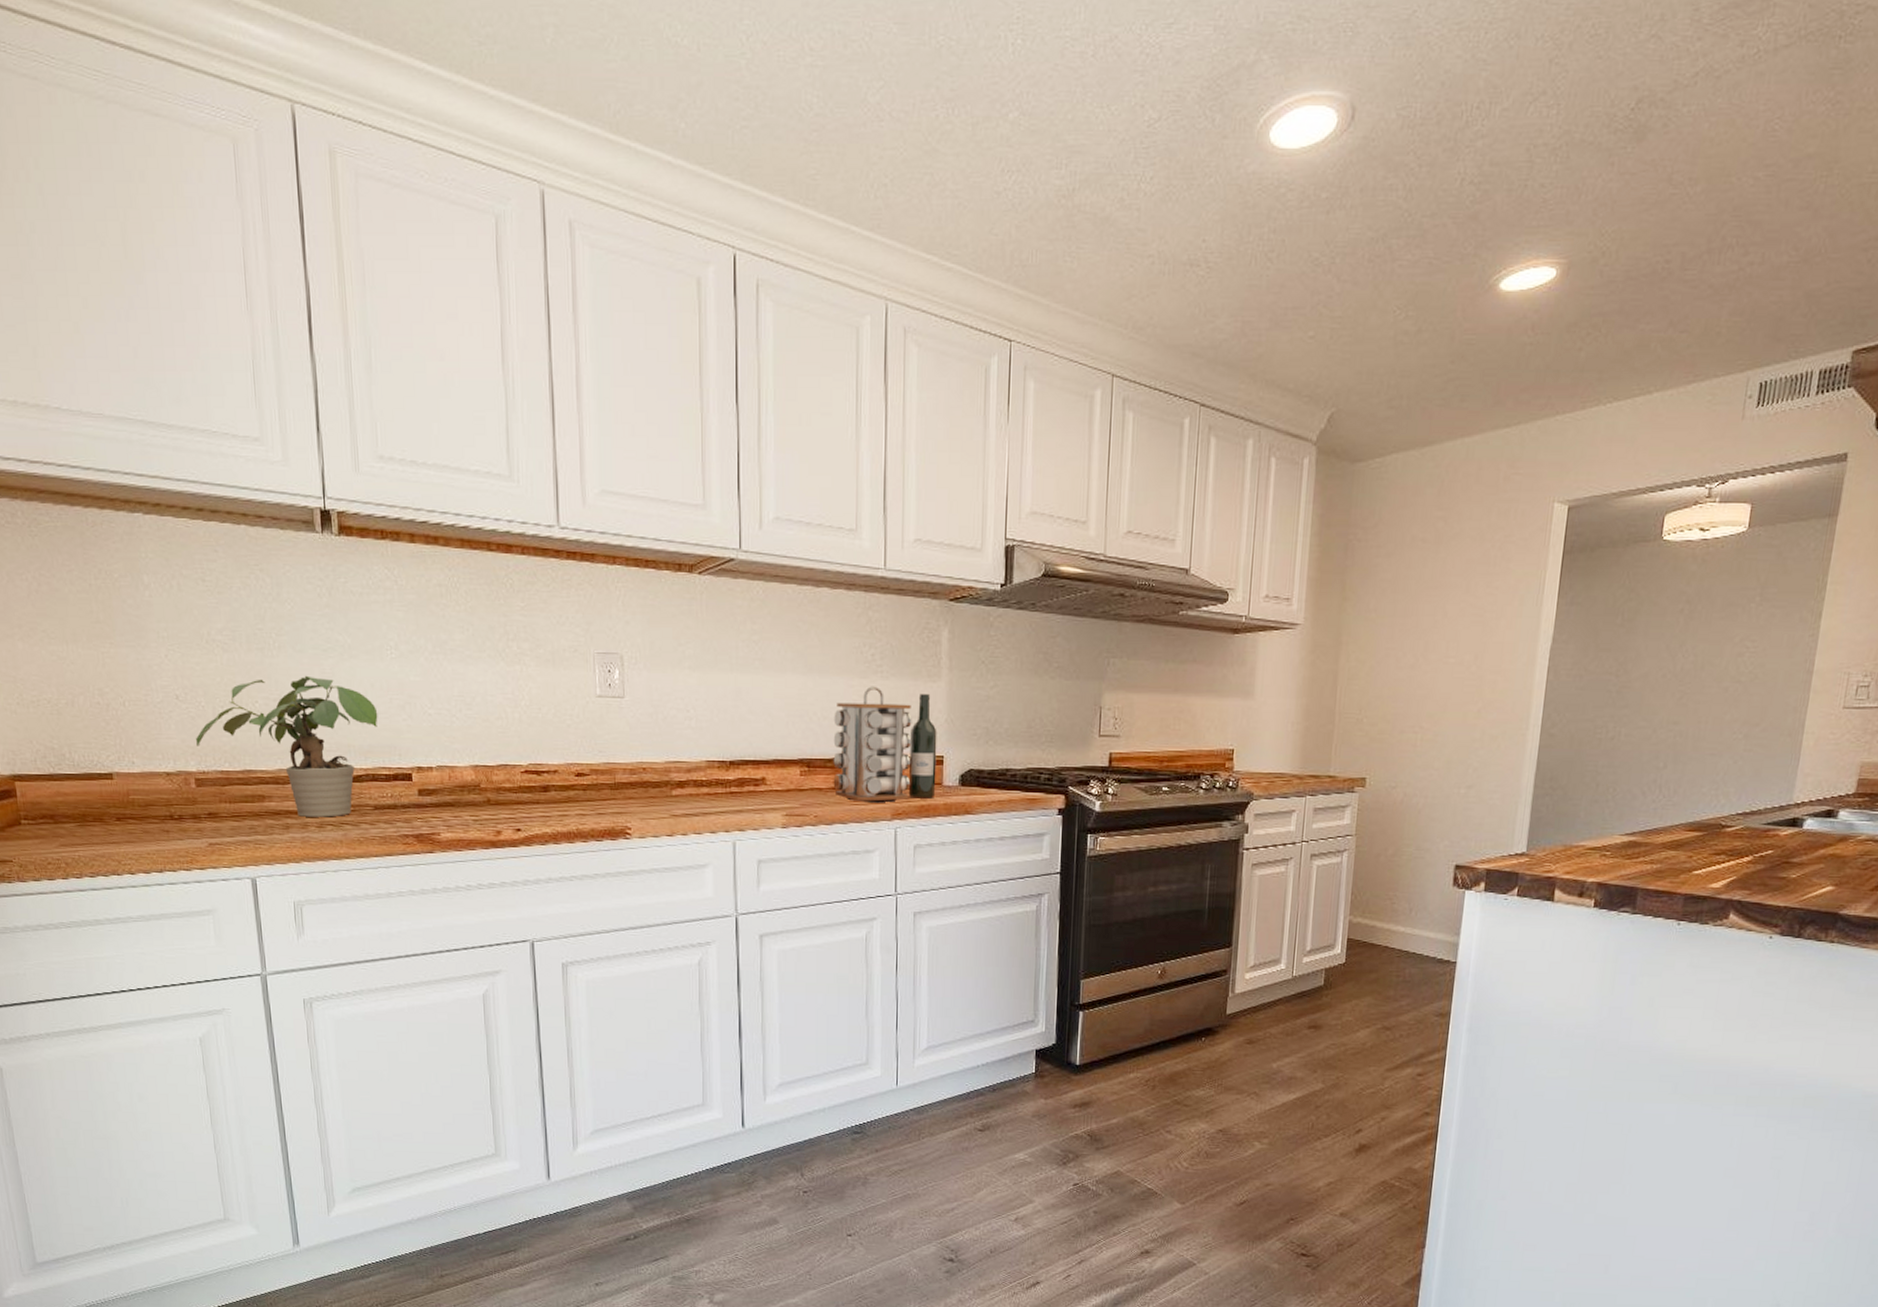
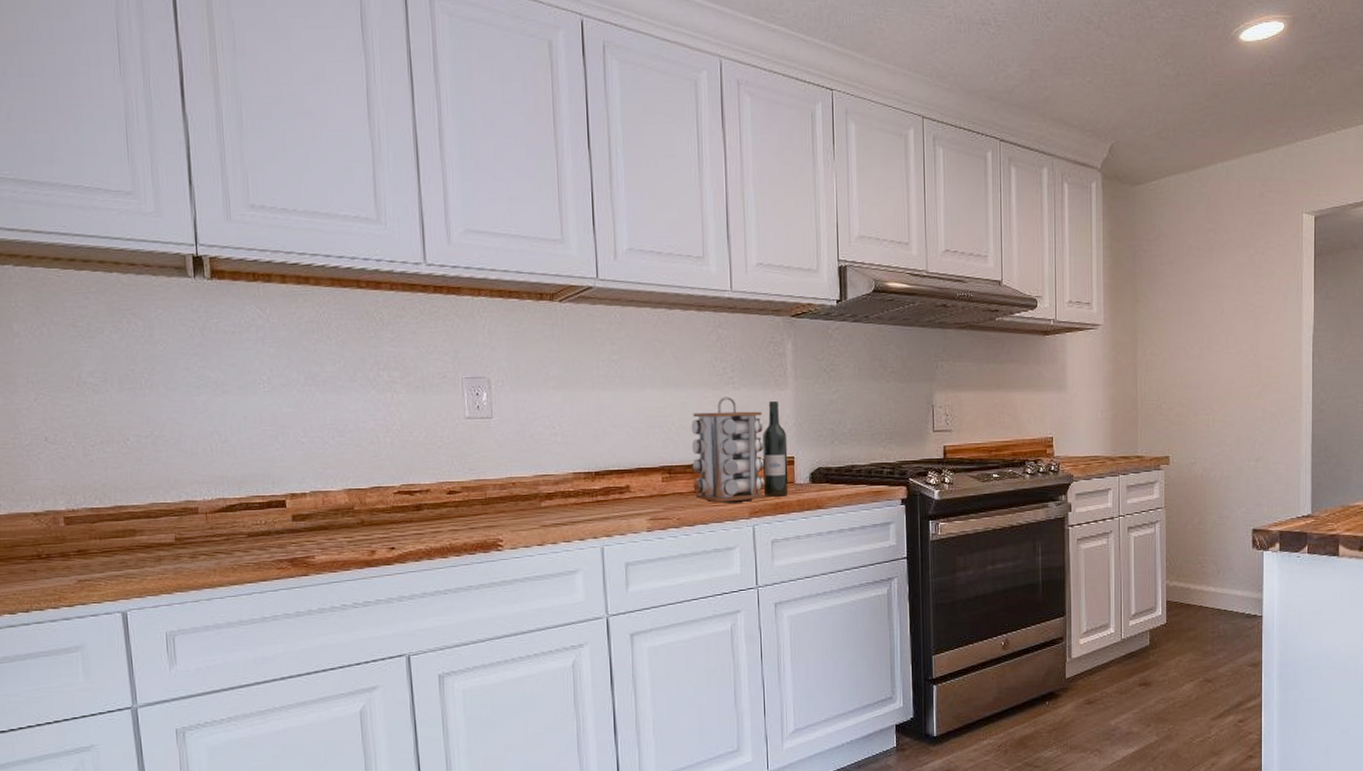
potted plant: present [196,675,378,817] -> none [65,412,251,548]

